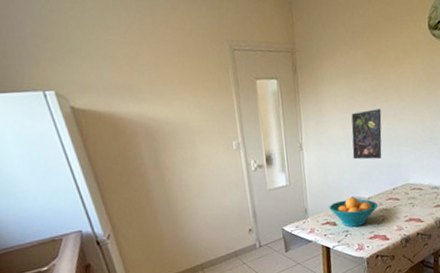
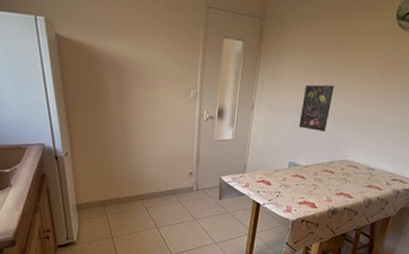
fruit bowl: present [329,196,378,227] -> none [267,161,313,190]

